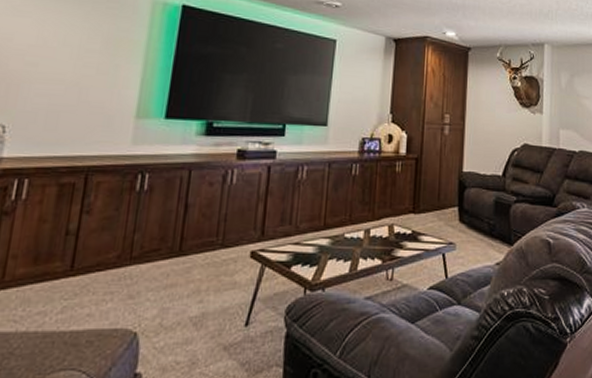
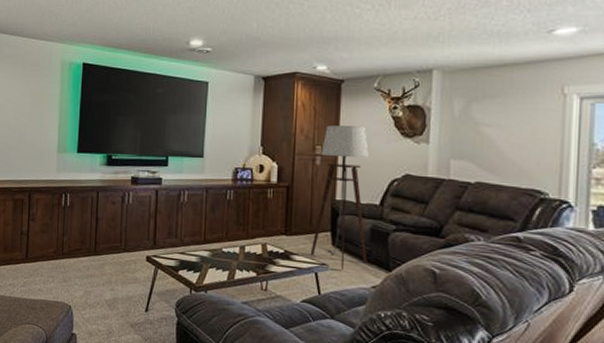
floor lamp: none [438,93,493,248] -> present [310,125,369,270]

